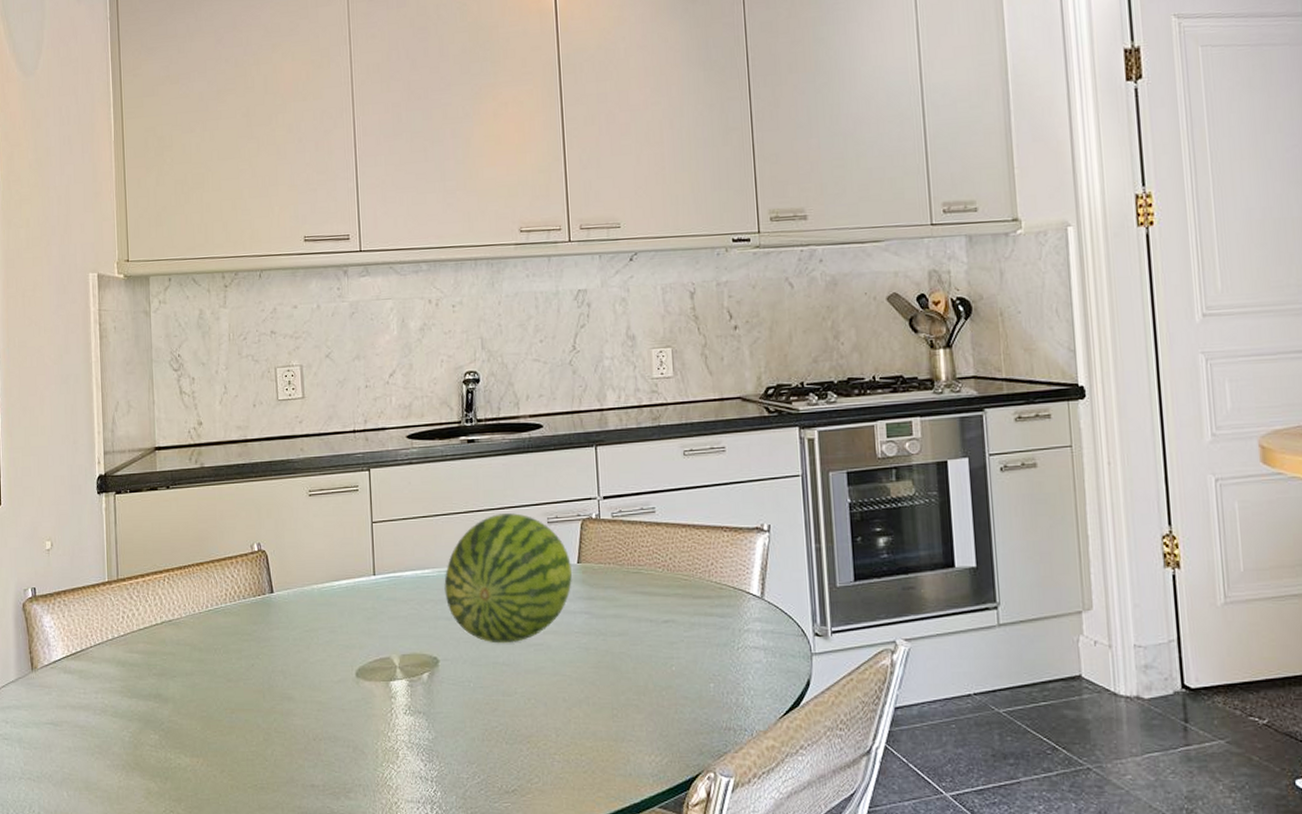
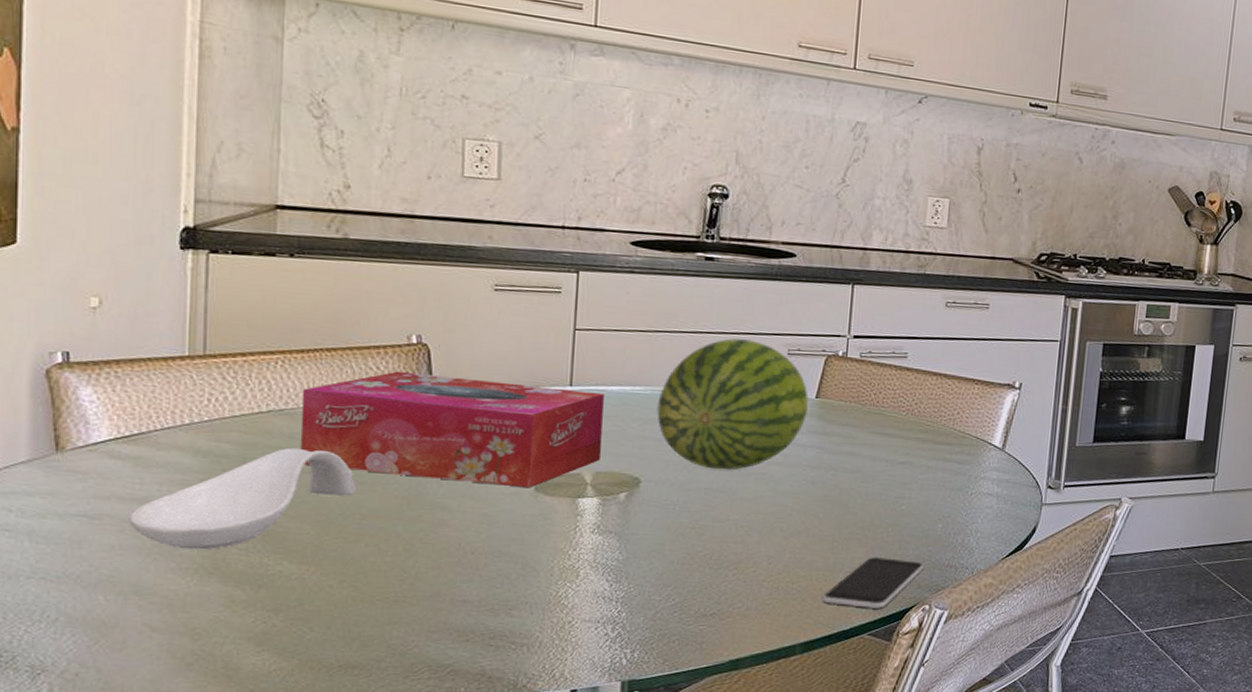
spoon rest: none [79,653,225,748] -> present [129,447,356,550]
tissue box: none [183,577,404,675] -> present [300,371,604,488]
smartphone: none [611,723,702,779] -> present [823,557,924,609]

